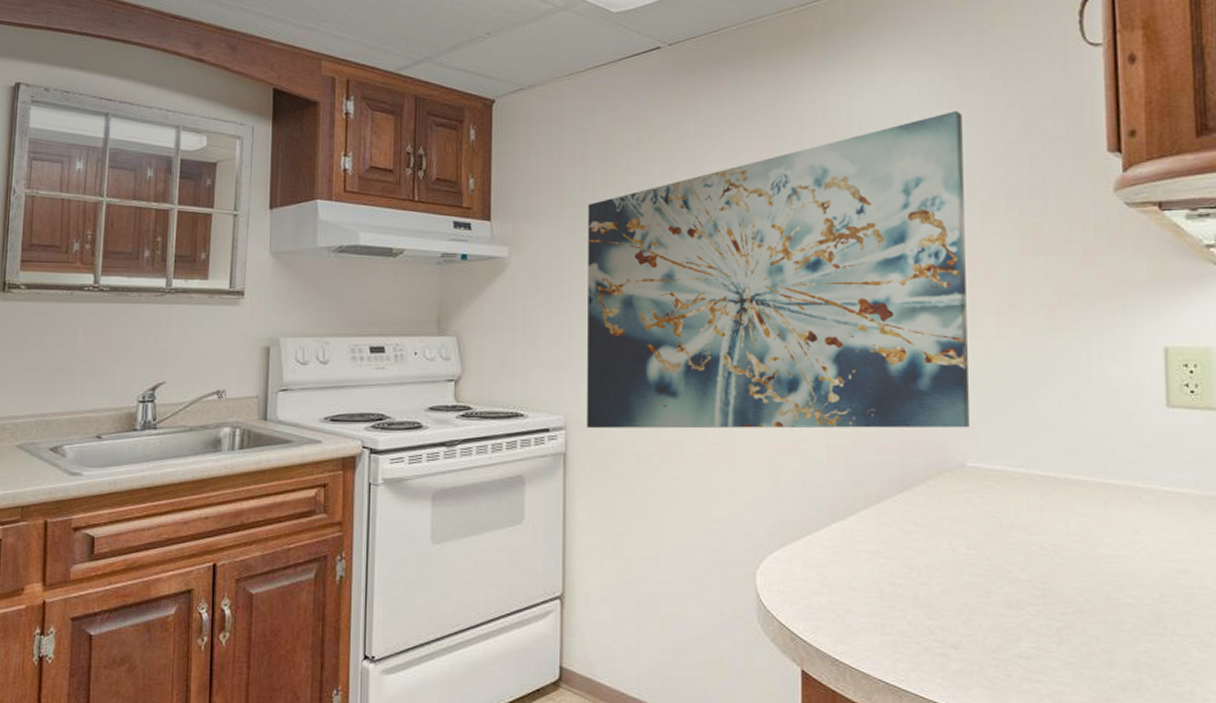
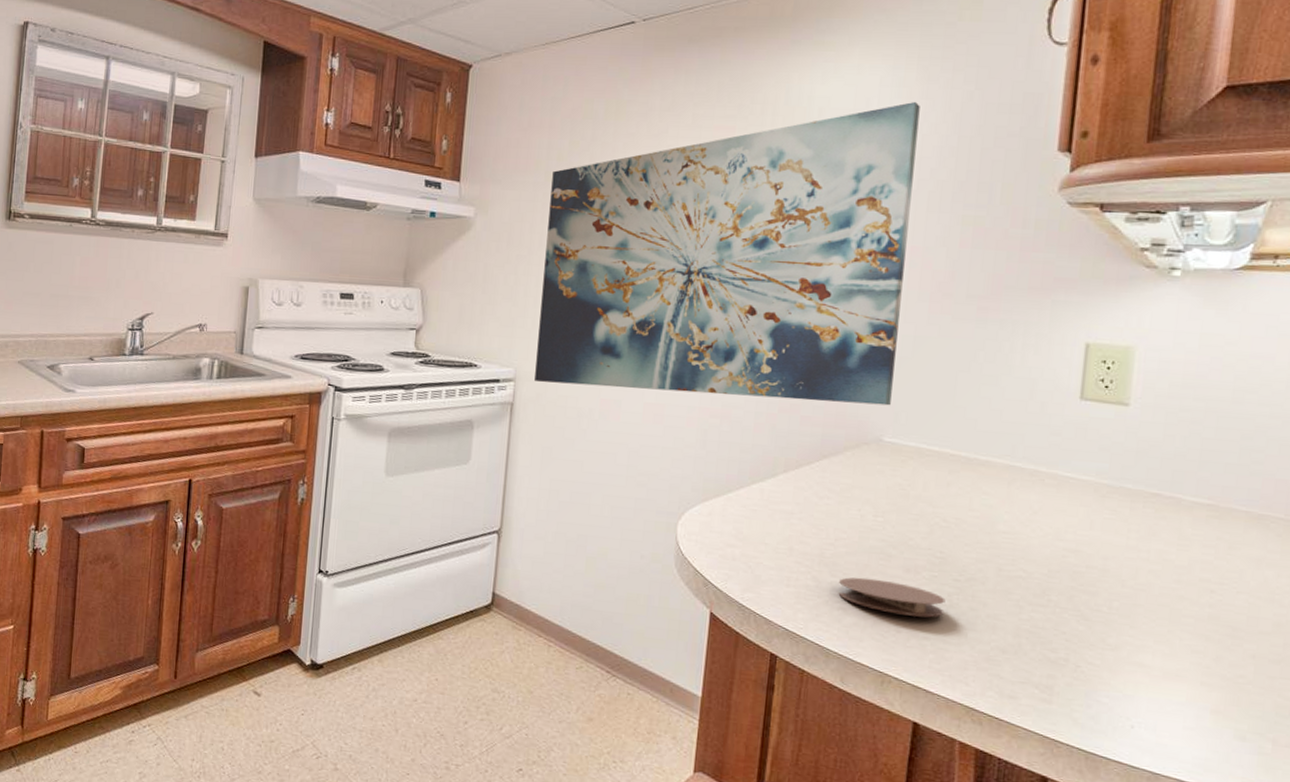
coaster: none [938,618,1055,658] -> present [838,577,946,618]

